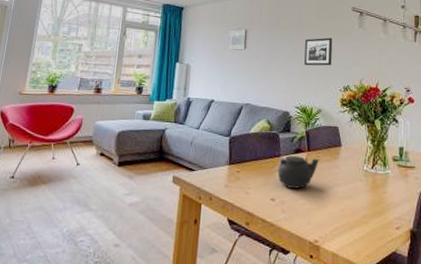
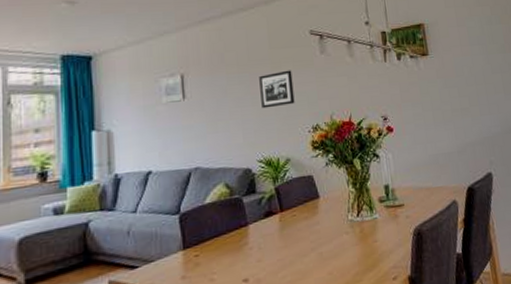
teapot: present [277,155,320,189] -> none [246,218,297,262]

